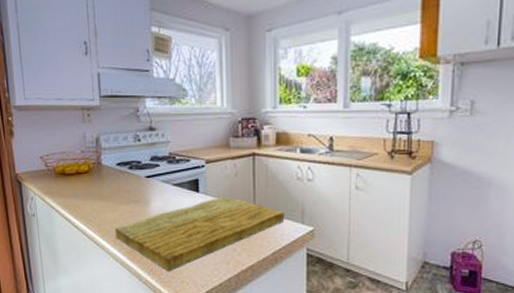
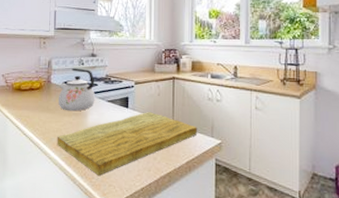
kettle: none [112,146,158,198] -> present [58,68,95,112]

